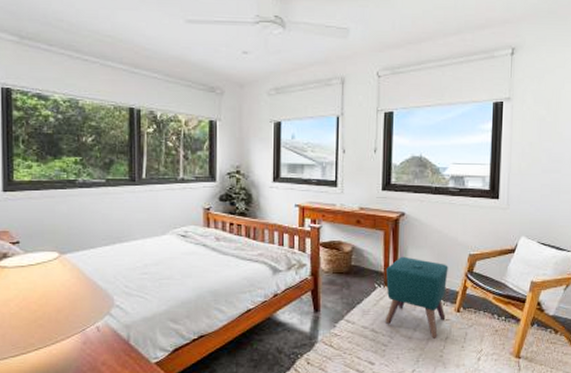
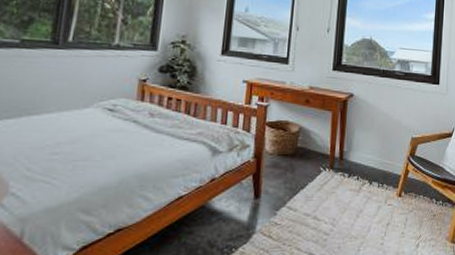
ottoman: present [385,256,448,338] -> none [328,138,392,225]

